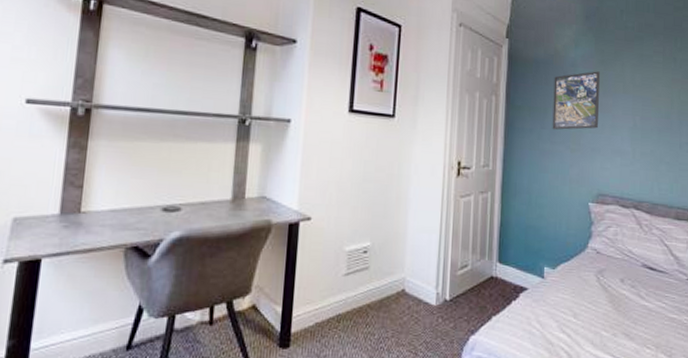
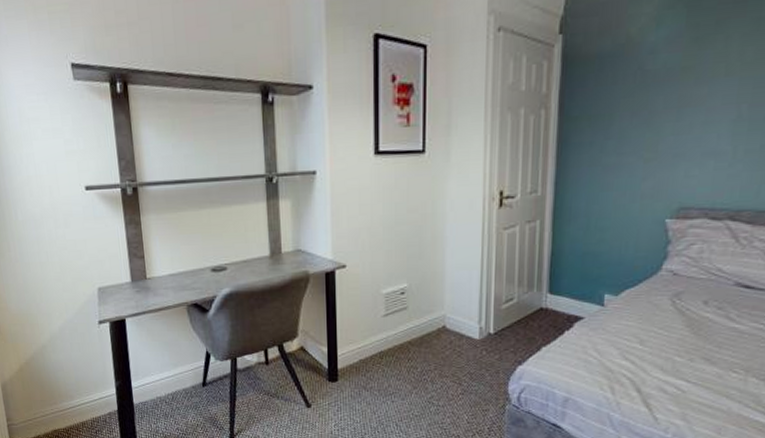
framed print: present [552,71,600,130] -> none [619,53,692,139]

